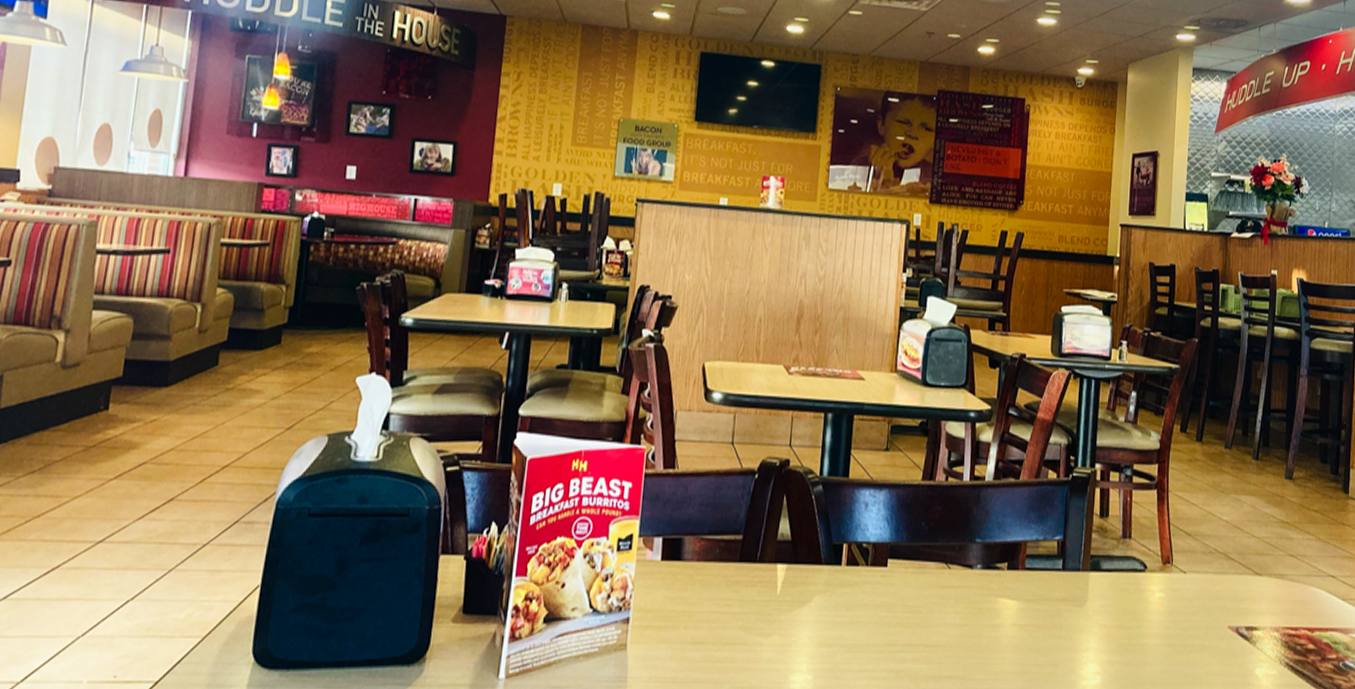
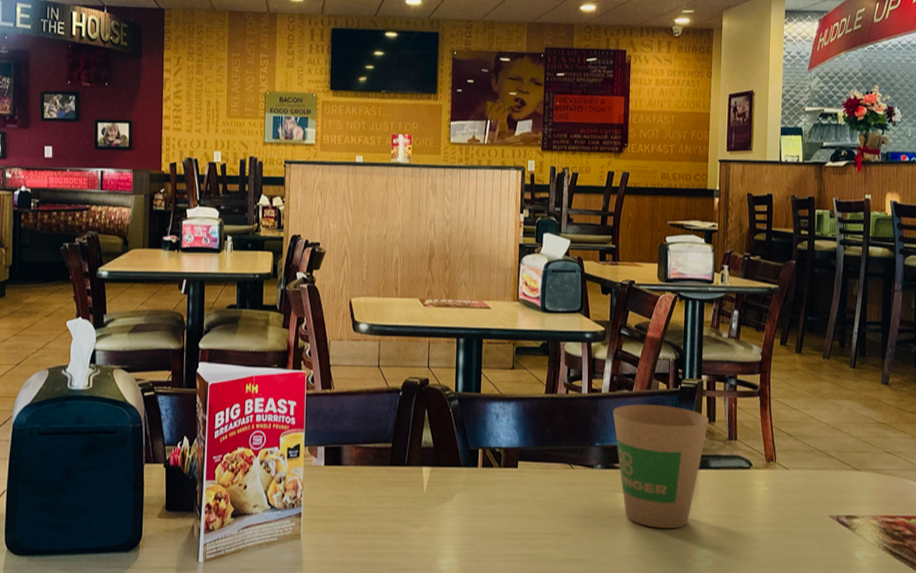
paper cup: none [996,495,1102,641] -> present [612,404,709,529]

